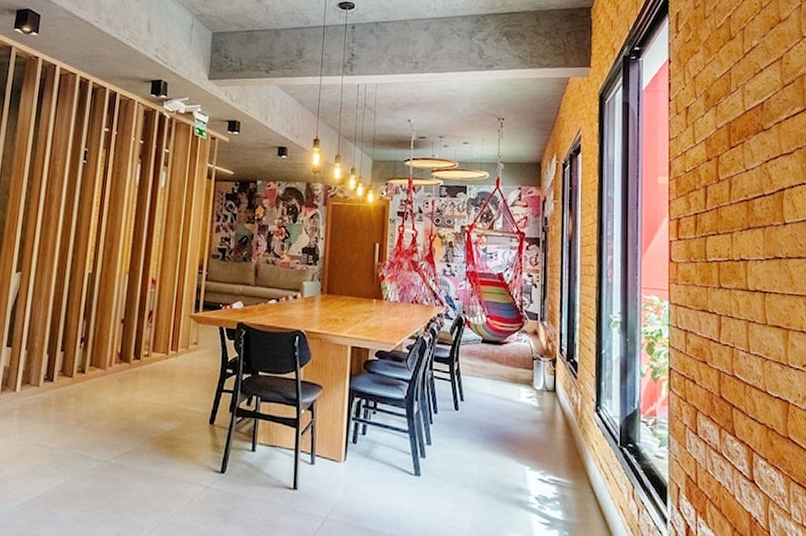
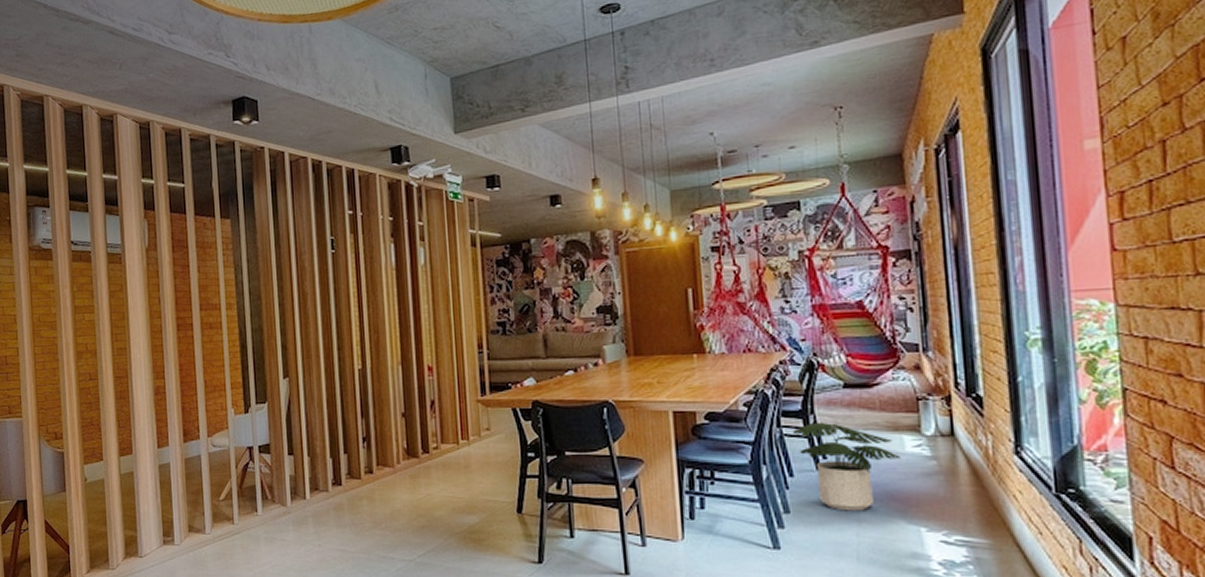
potted plant: none [441,369,518,448] -> present [793,422,902,511]

